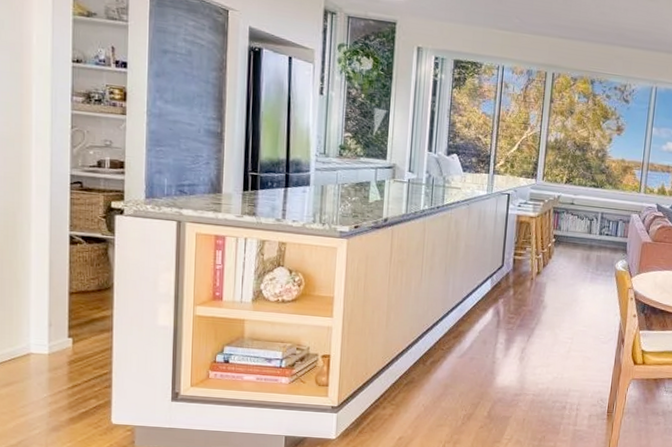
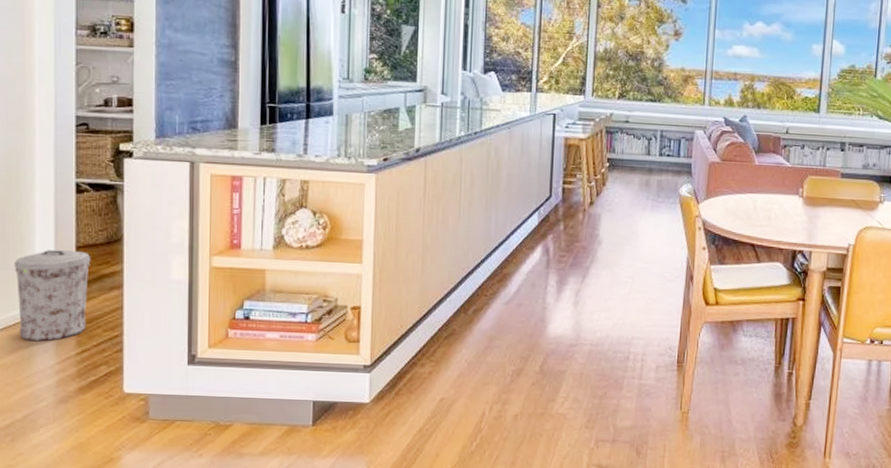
trash can: none [10,294,83,376] -> present [14,250,91,342]

